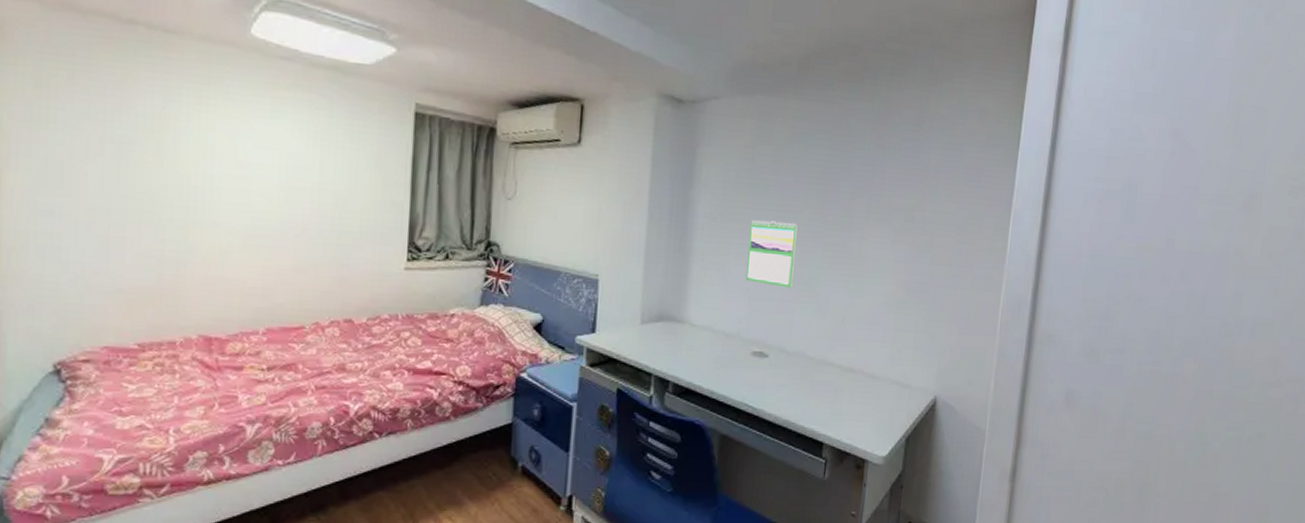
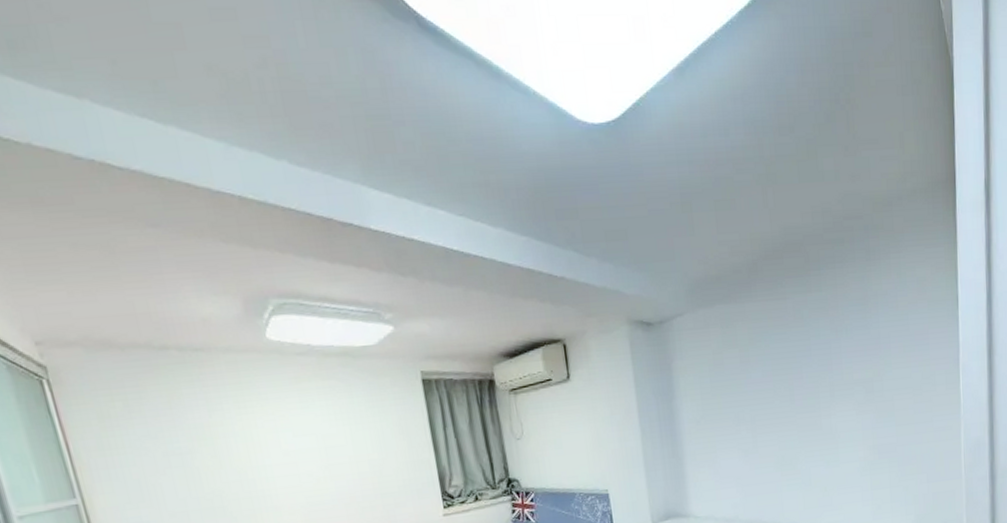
calendar: present [745,221,797,288] -> none [731,413,777,471]

